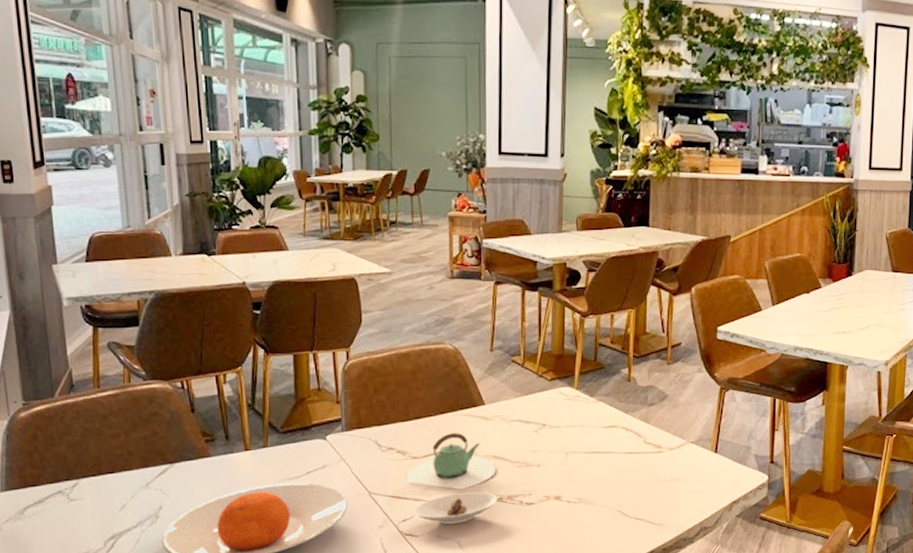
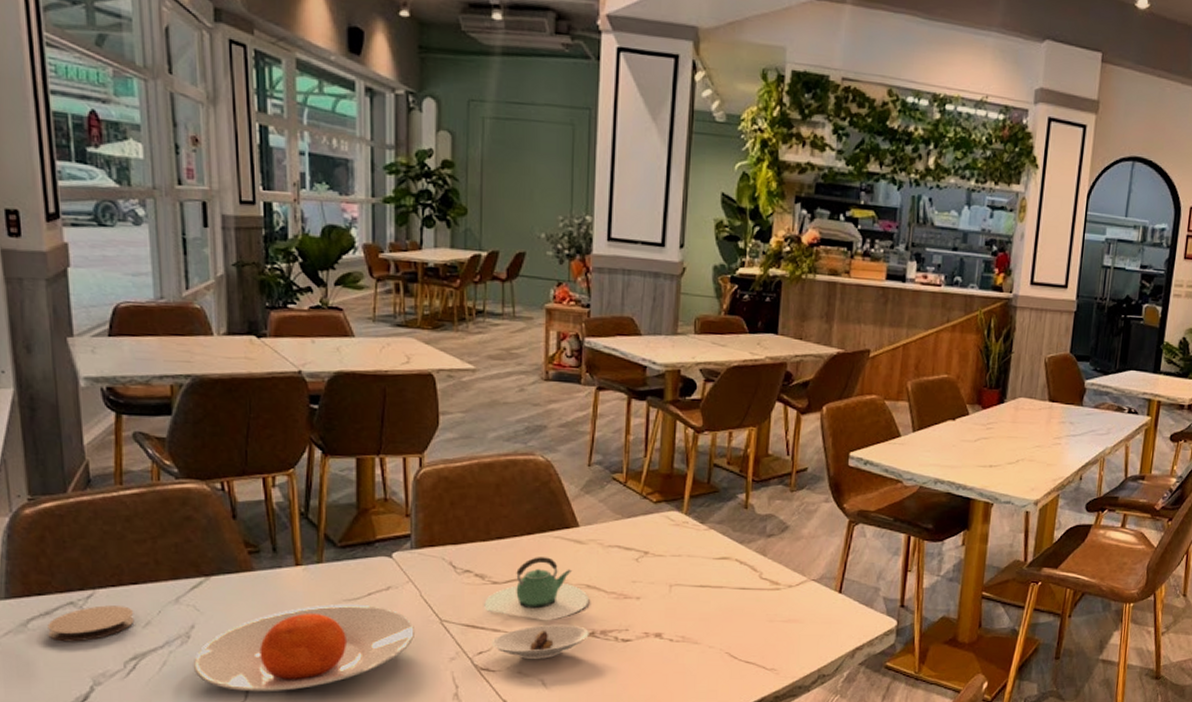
coaster: none [40,492,112,526] -> present [47,605,135,642]

